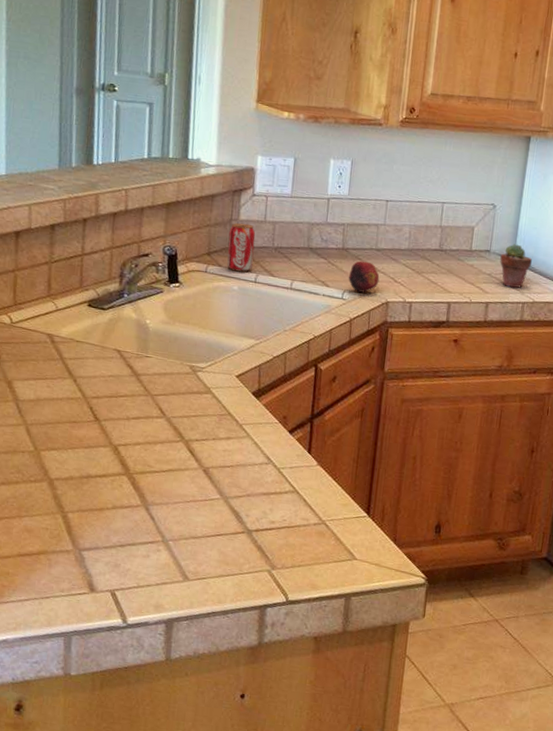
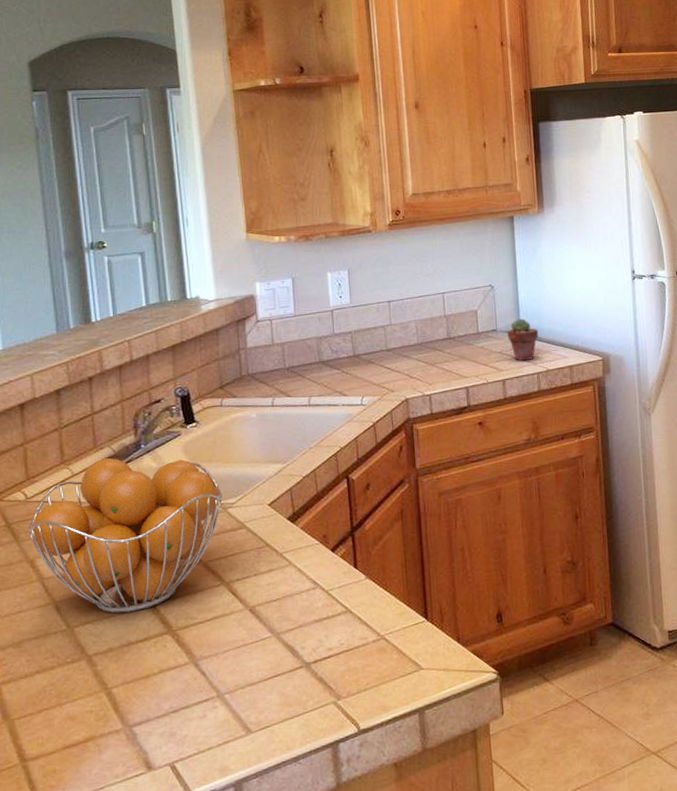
fruit basket: none [9,299,194,448] -> present [28,457,222,613]
beverage can: present [227,223,256,272] -> none [239,350,267,400]
fruit: present [348,260,380,293] -> none [364,363,395,395]

